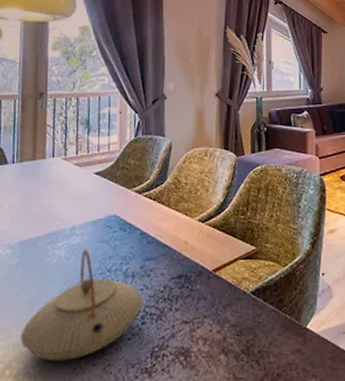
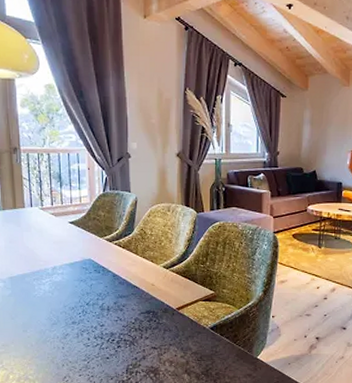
teapot: present [20,248,143,361] -> none [19,285,118,371]

